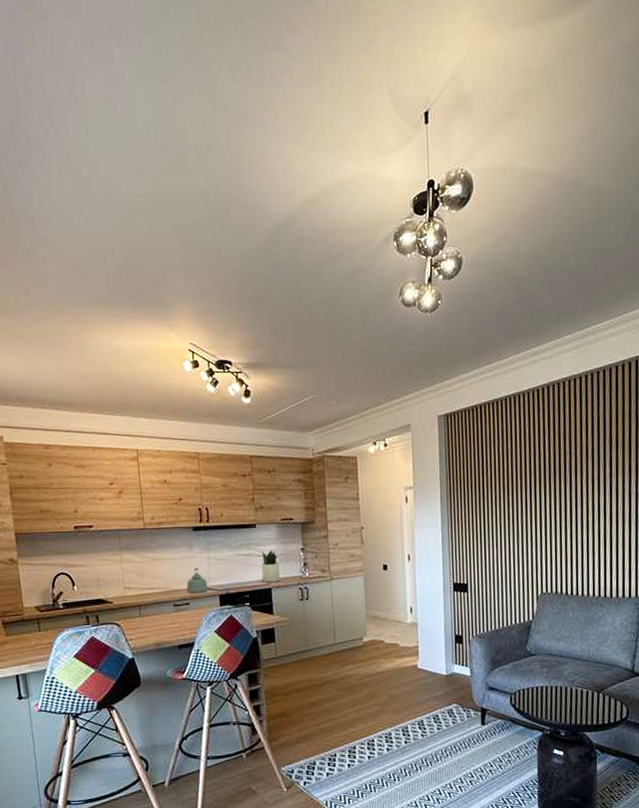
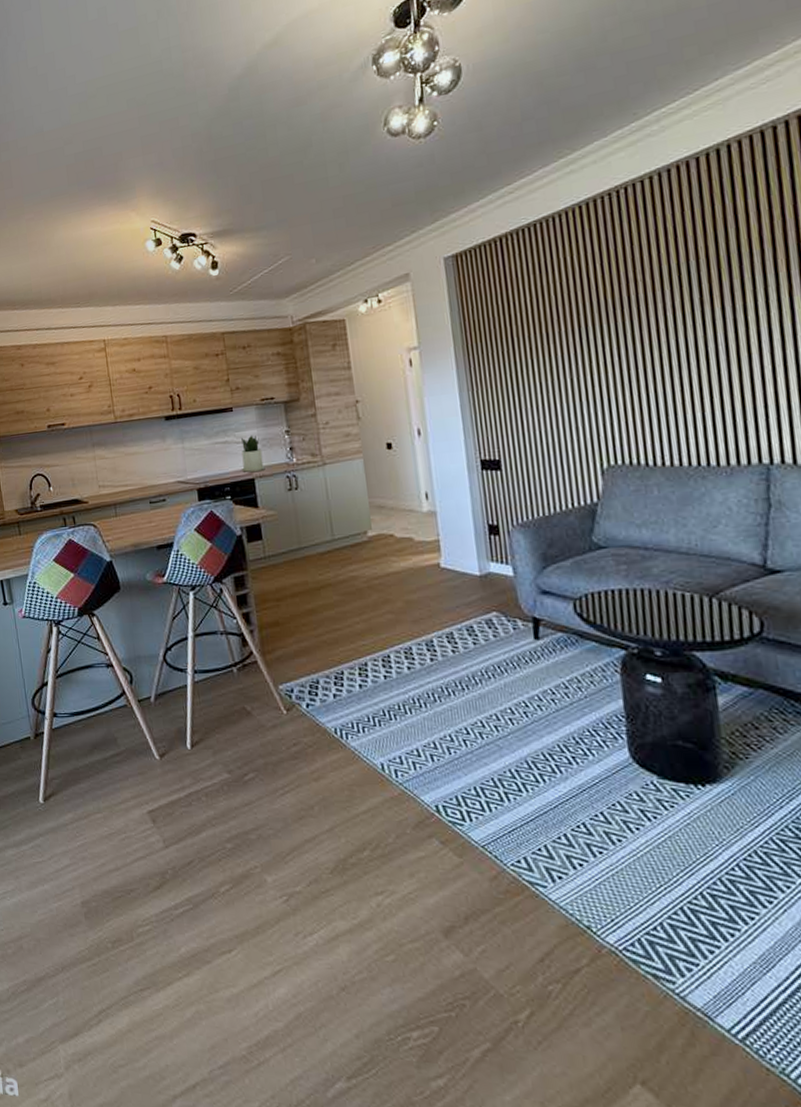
kettle: present [186,568,209,593] -> none [161,460,186,489]

